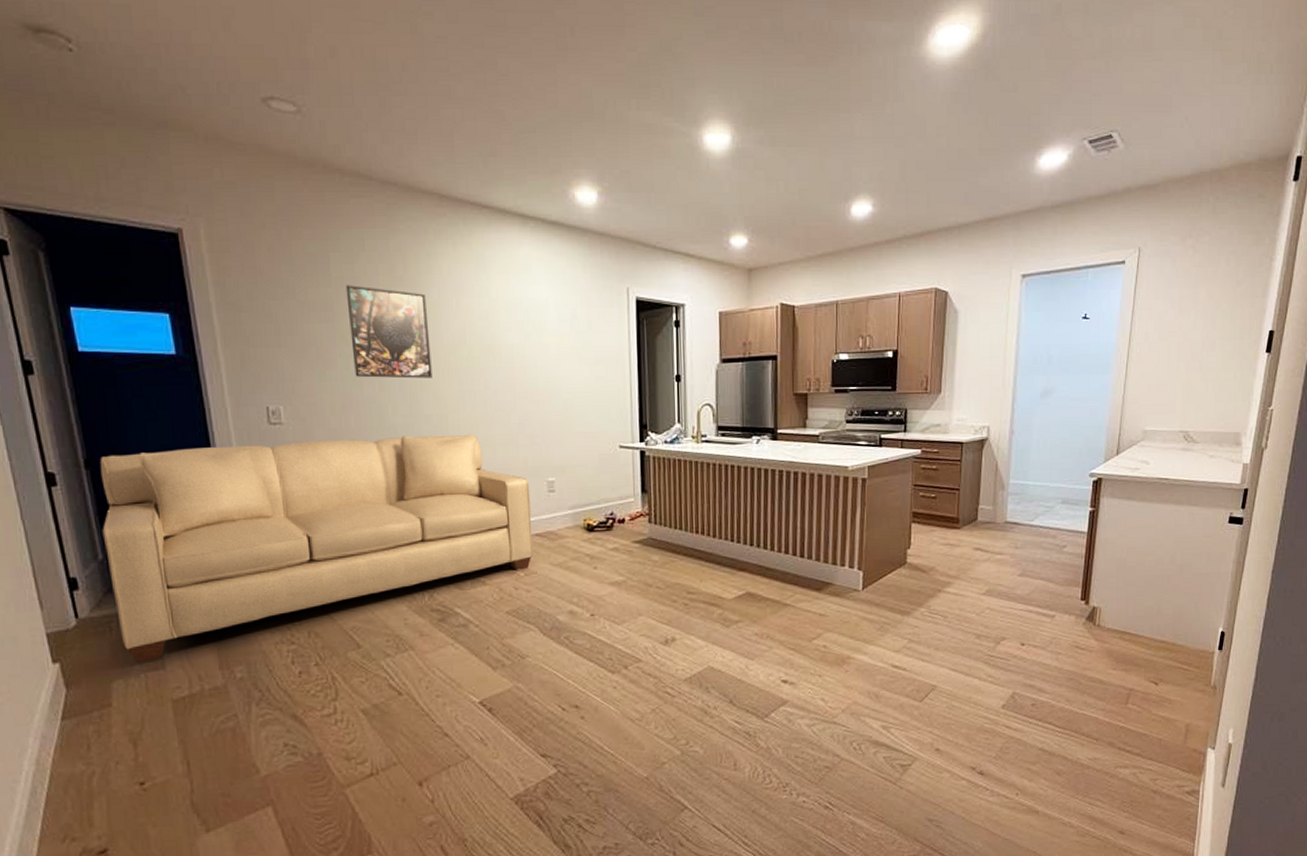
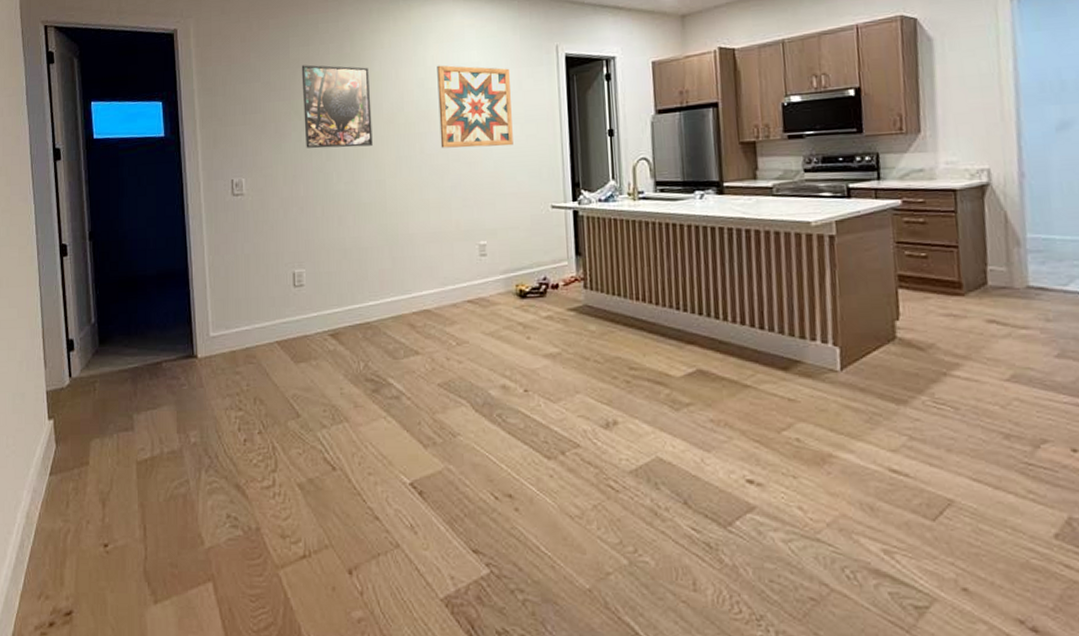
sofa: present [99,434,534,663] -> none [96,198,466,423]
wall art: none [502,298,583,386] -> present [437,65,513,148]

